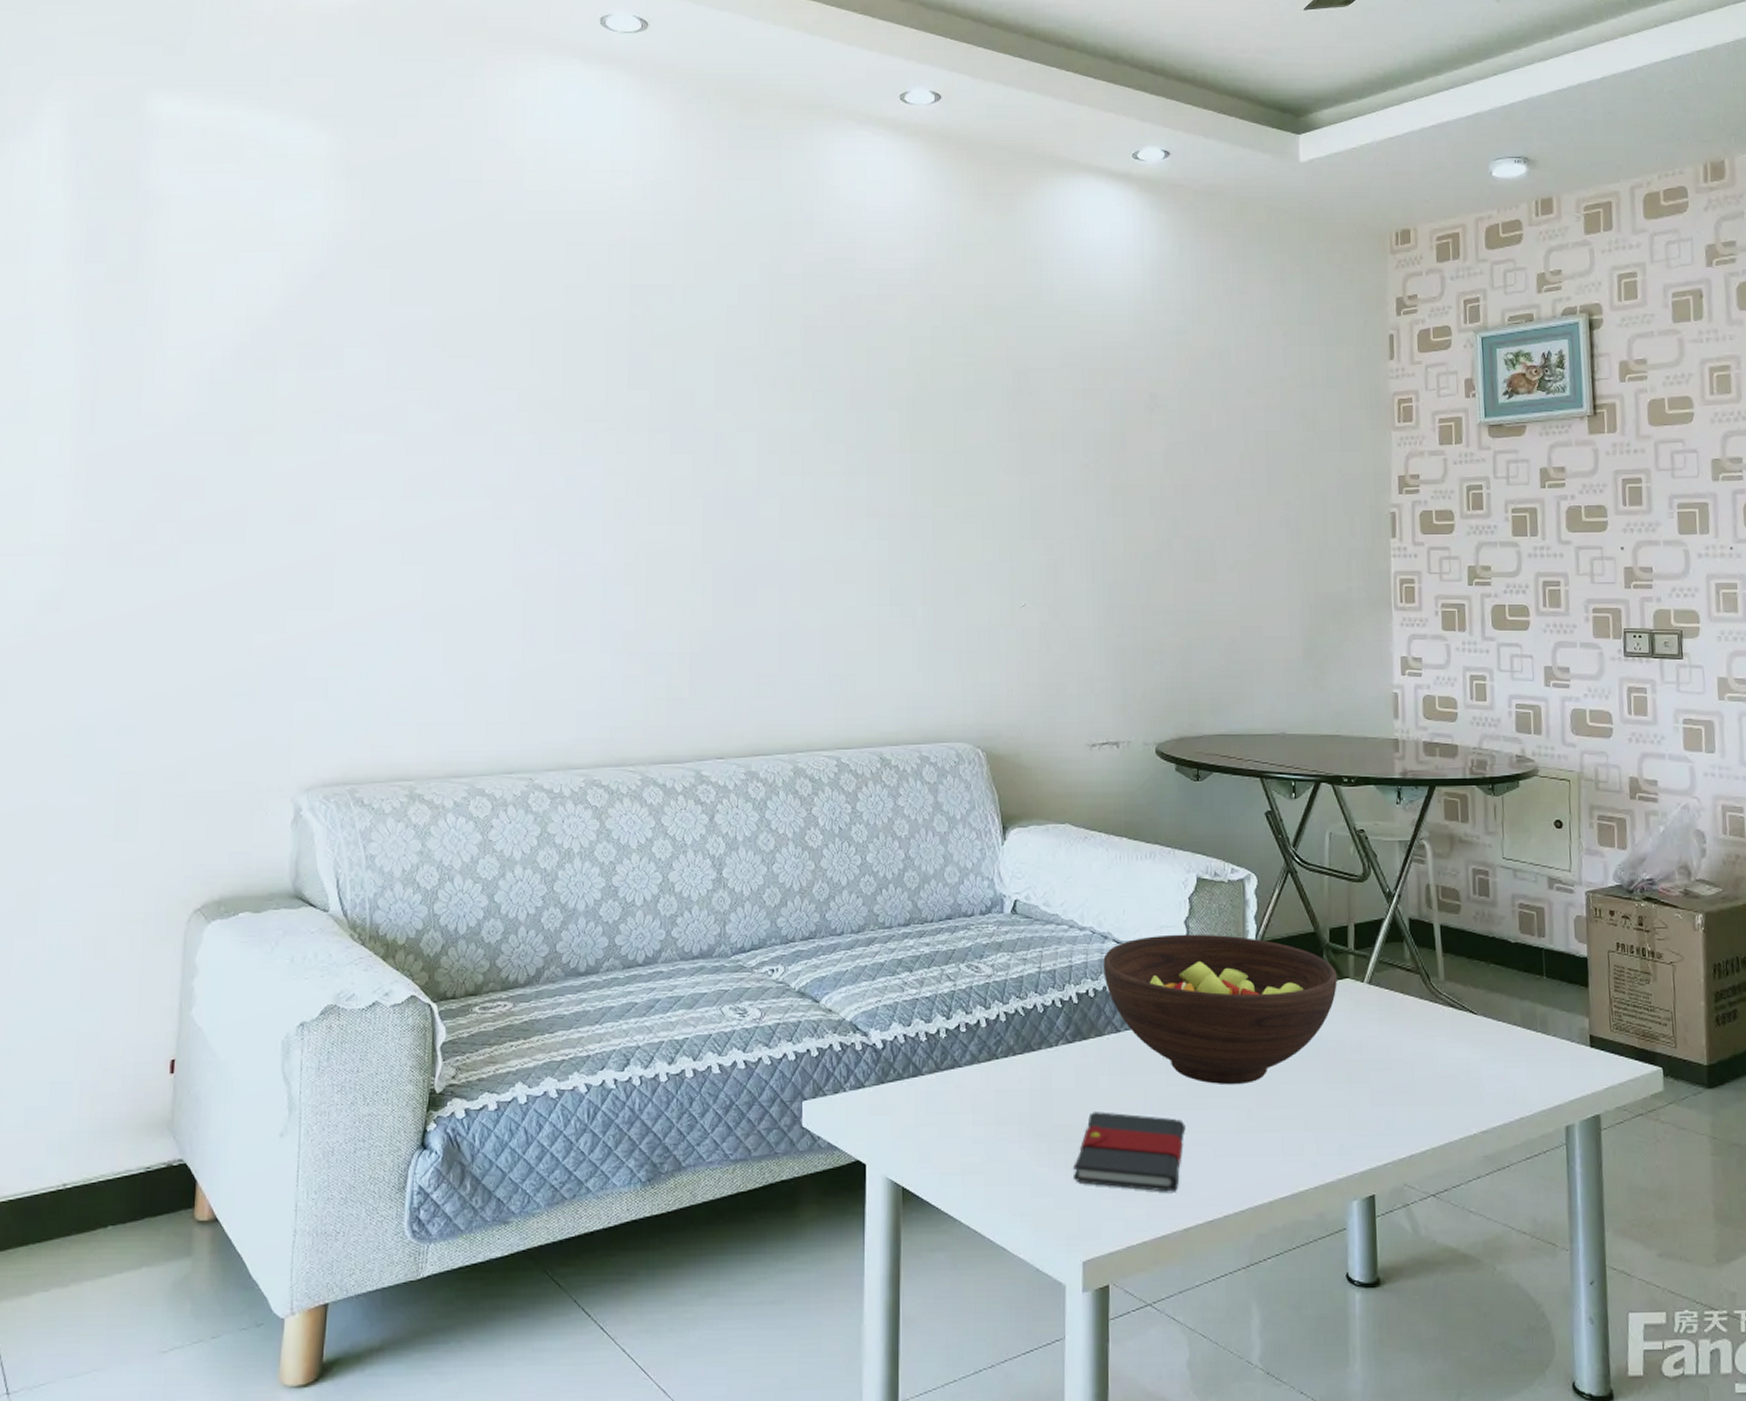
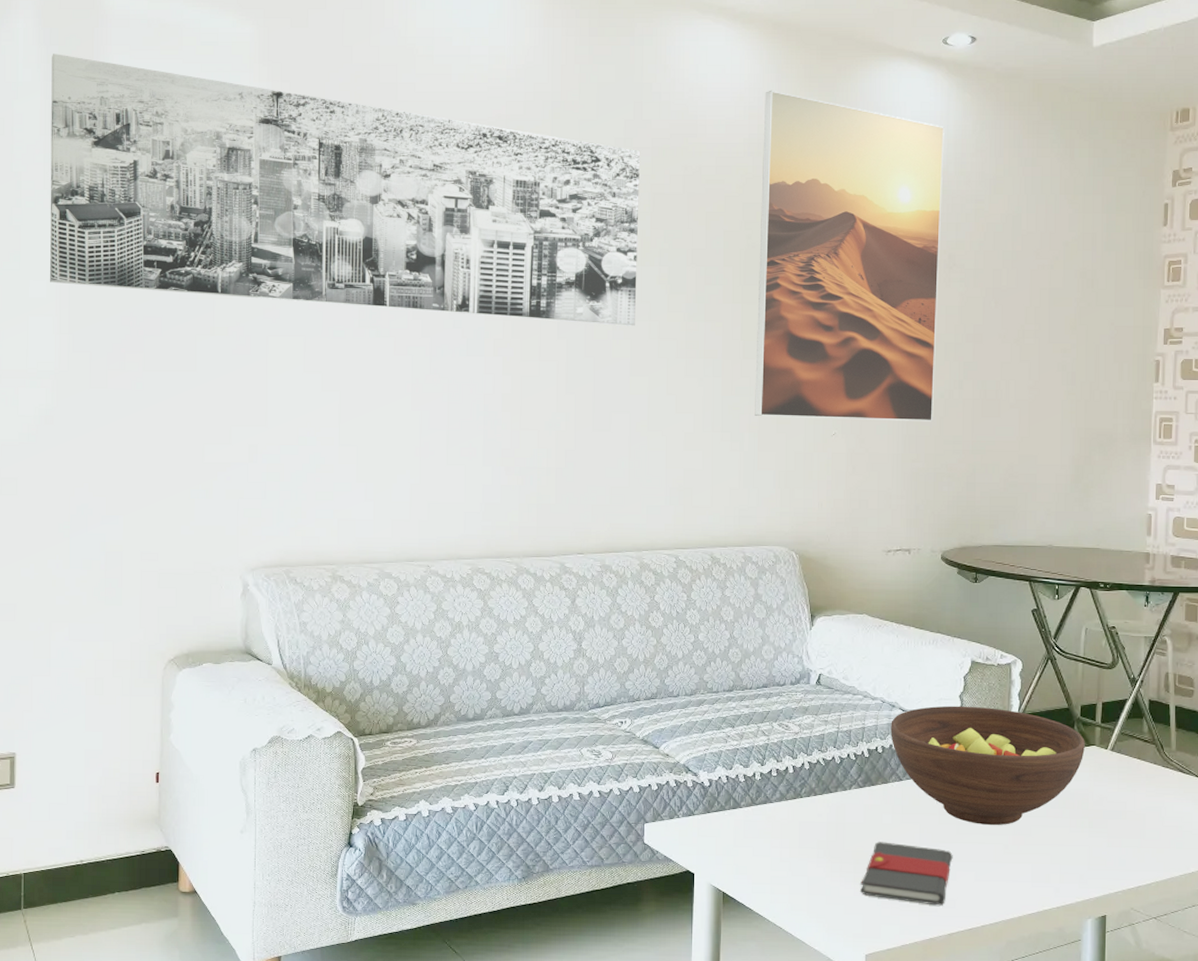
wall art: none [65,167,790,481] -> present [50,54,641,326]
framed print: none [929,209,1140,588] -> present [755,90,944,421]

